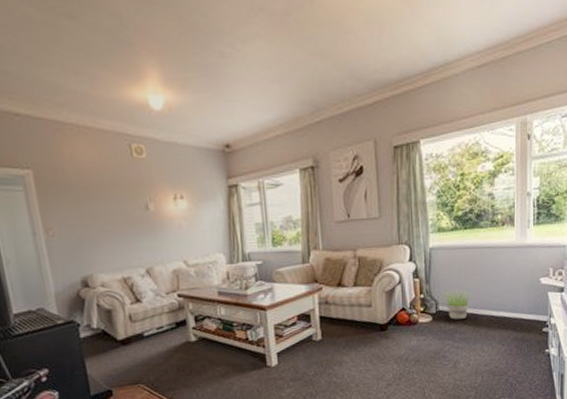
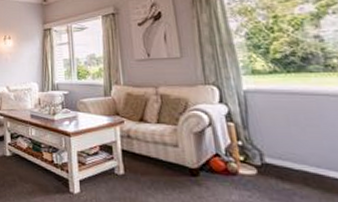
potted plant: present [443,289,472,320] -> none [268,140,312,180]

